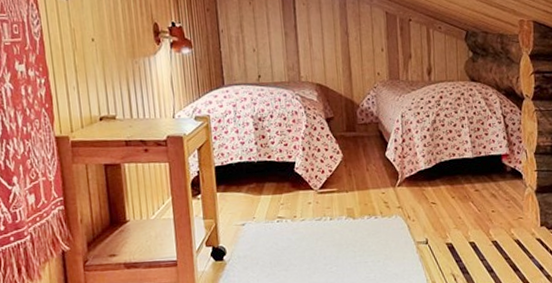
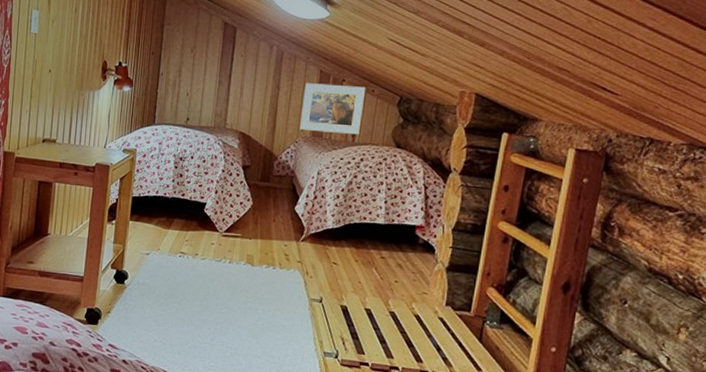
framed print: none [373,24,434,75] -> present [300,83,366,135]

